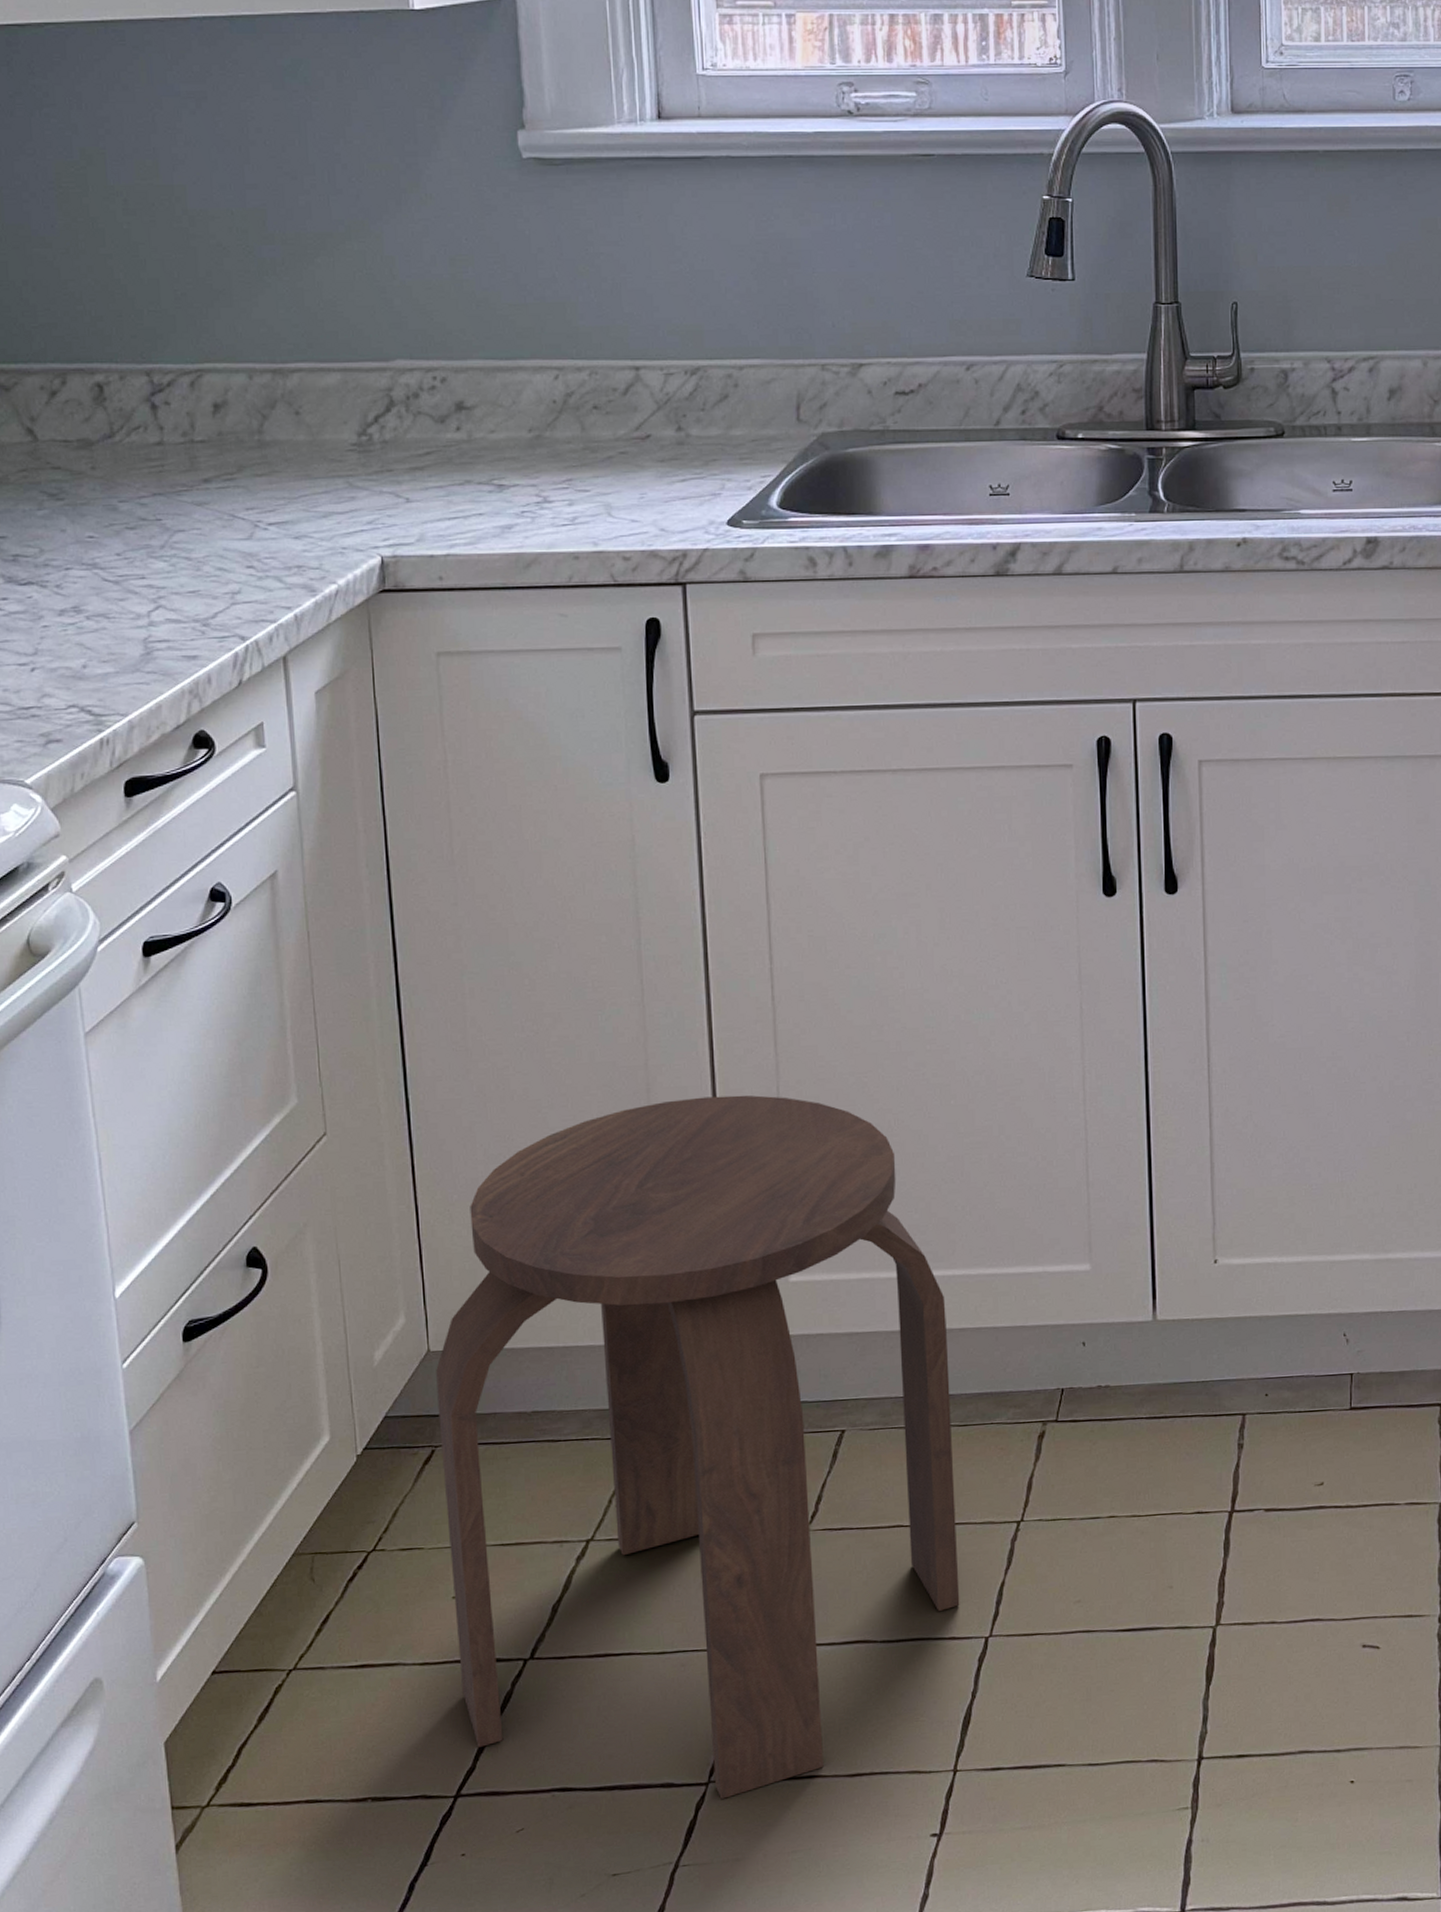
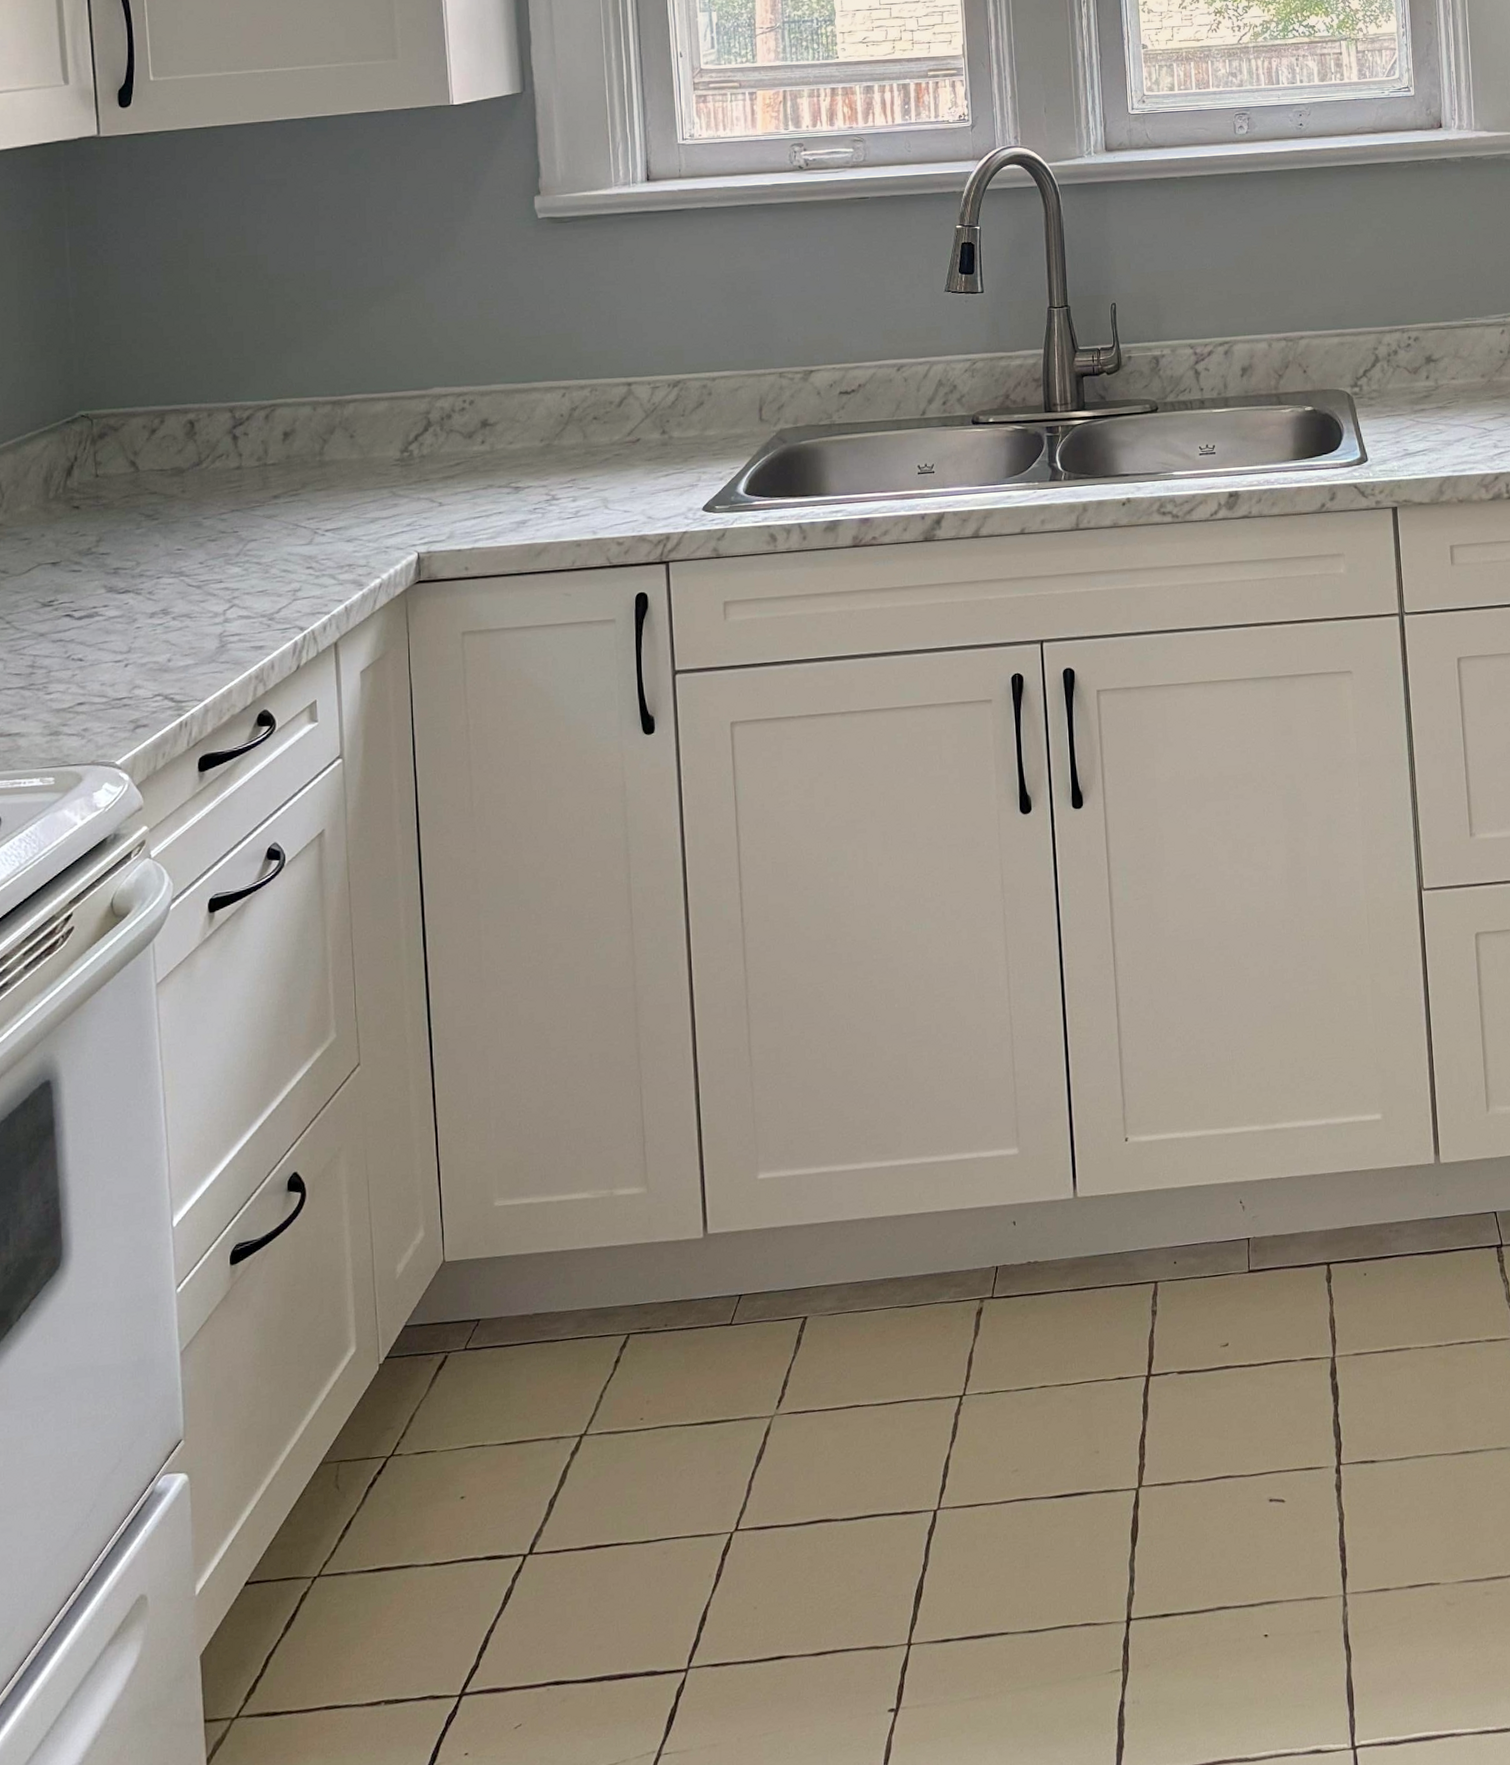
stool: present [436,1095,960,1799] -> none [450,1008,911,1685]

